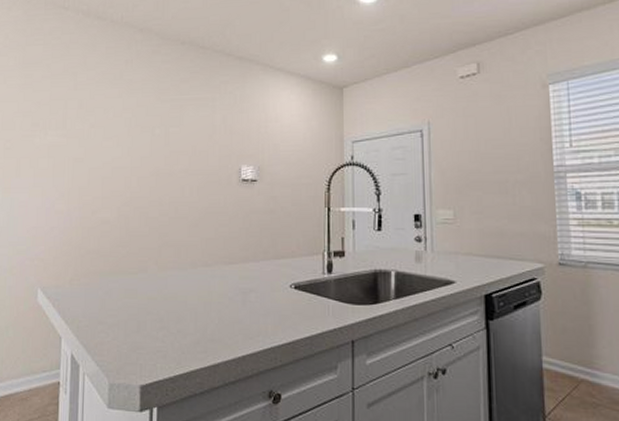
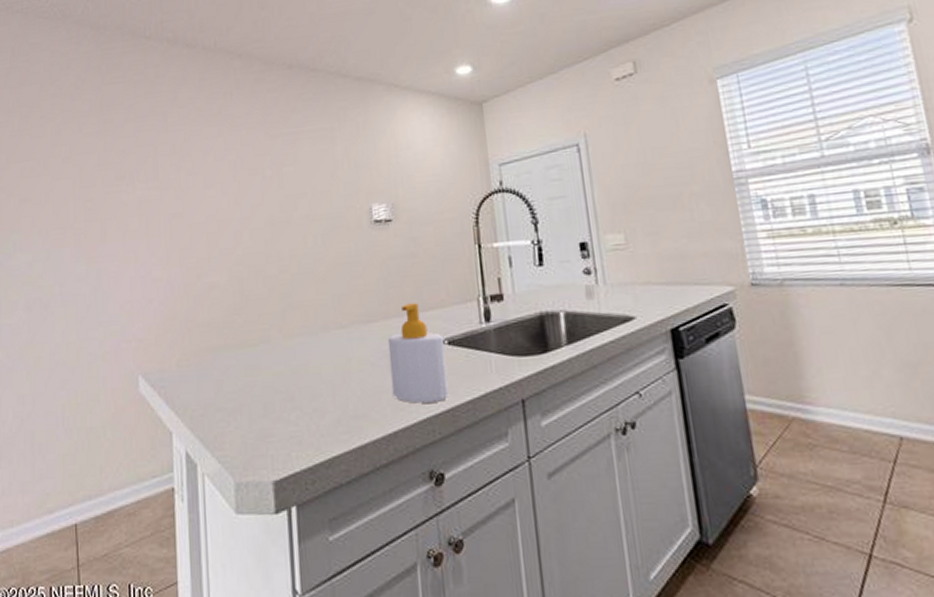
soap bottle: none [244,251,291,335] -> present [387,303,449,403]

